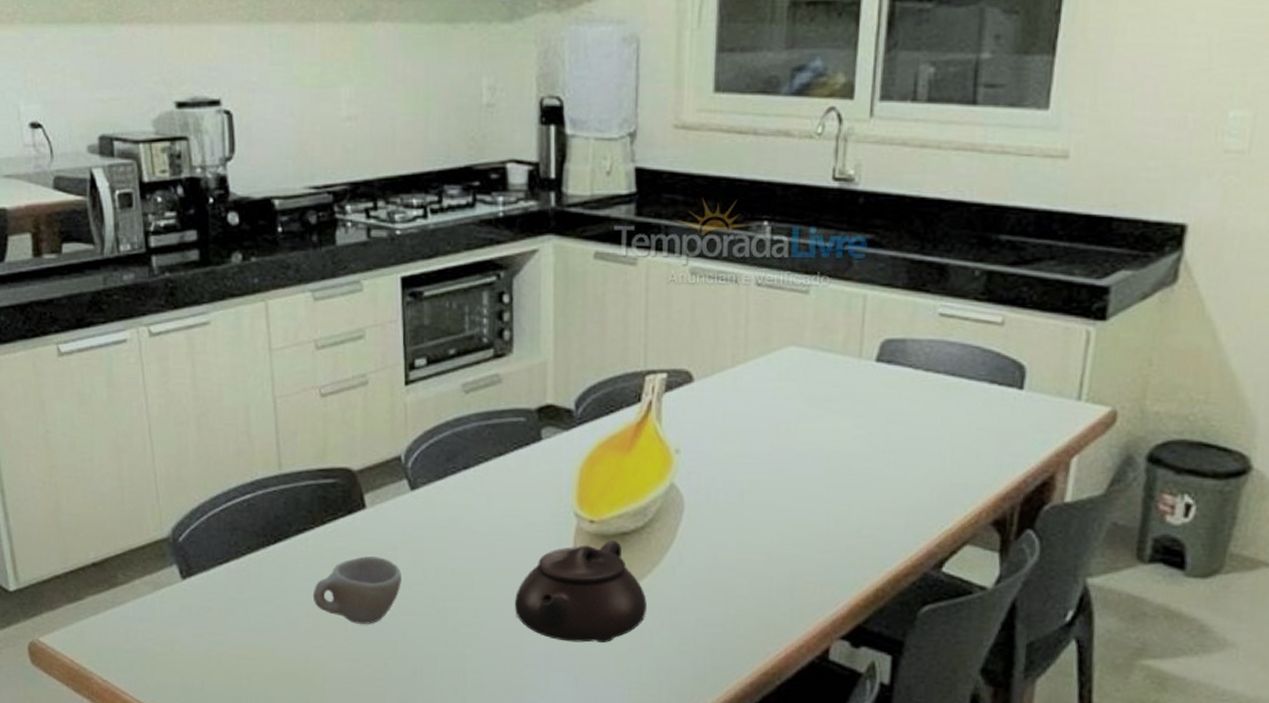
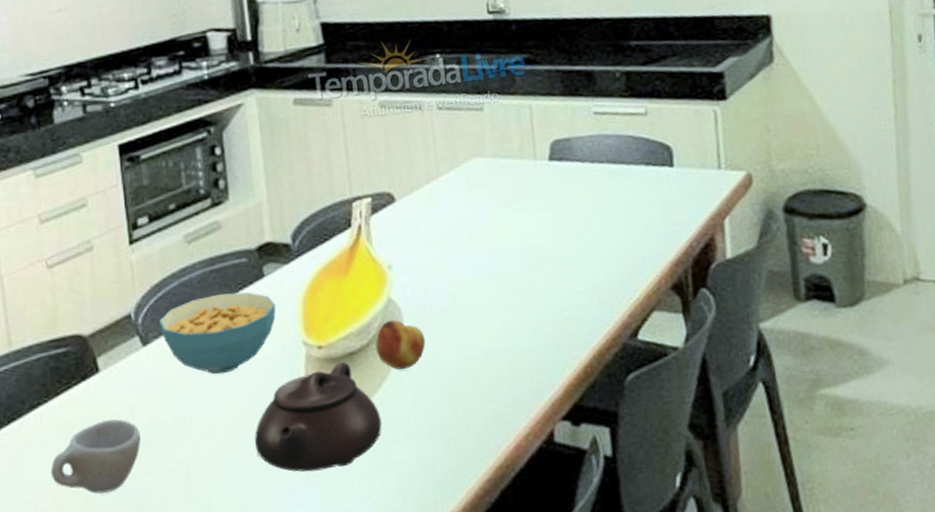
cereal bowl: none [428,450,551,532] -> present [158,292,276,375]
fruit: none [651,506,705,559] -> present [375,320,426,370]

